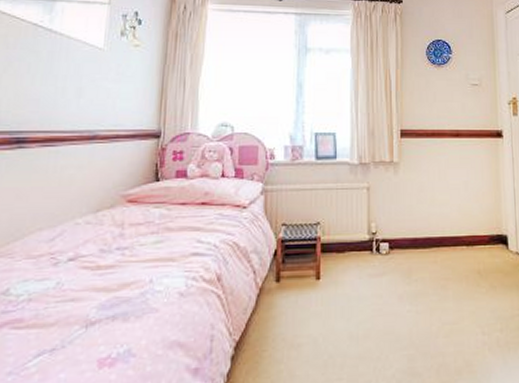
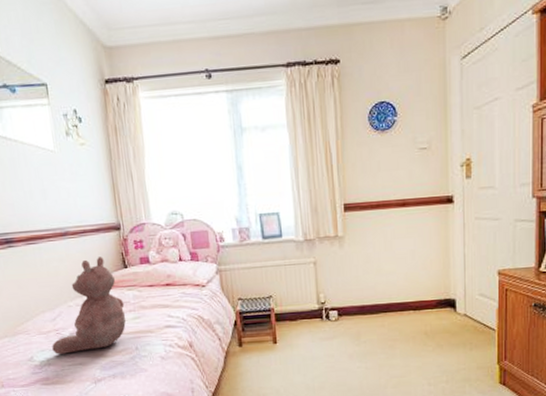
stuffed animal: none [39,166,147,286] -> present [52,257,126,354]

